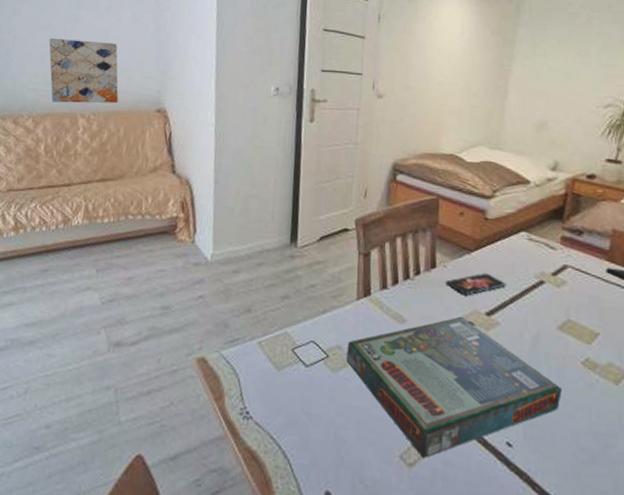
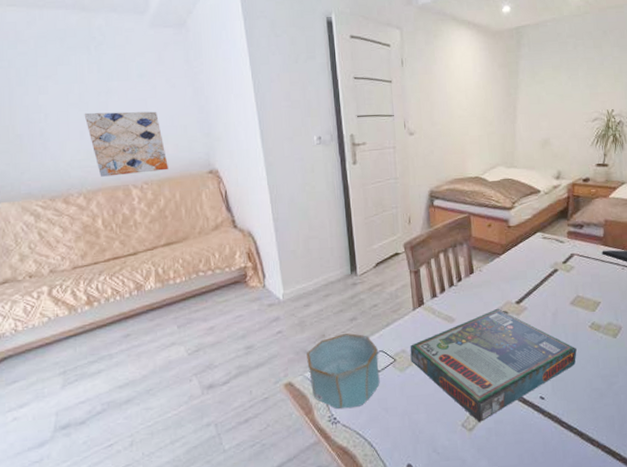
bowl: none [226,311,309,404] -> present [307,333,380,409]
smartphone: present [446,272,506,296] -> none [483,270,530,291]

